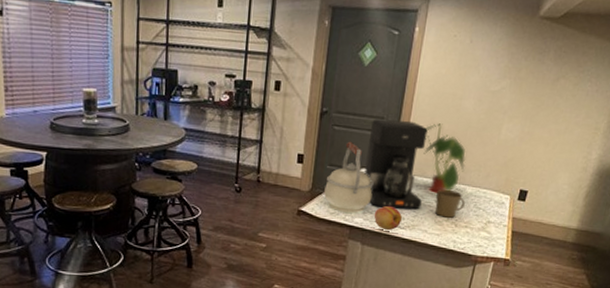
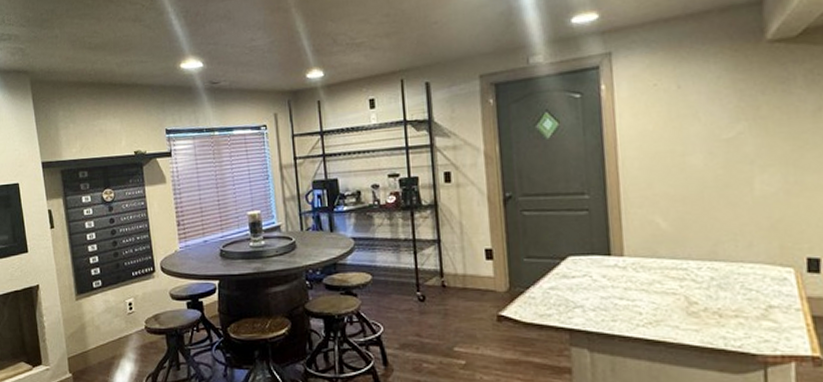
kettle: present [324,141,374,213] -> none [525,226,591,313]
coffee maker: present [364,119,429,209] -> none [570,191,662,302]
fruit: present [373,205,403,231] -> none [598,298,640,331]
plant: present [423,123,466,193] -> none [643,189,713,276]
cup: present [435,189,465,218] -> none [678,269,726,306]

